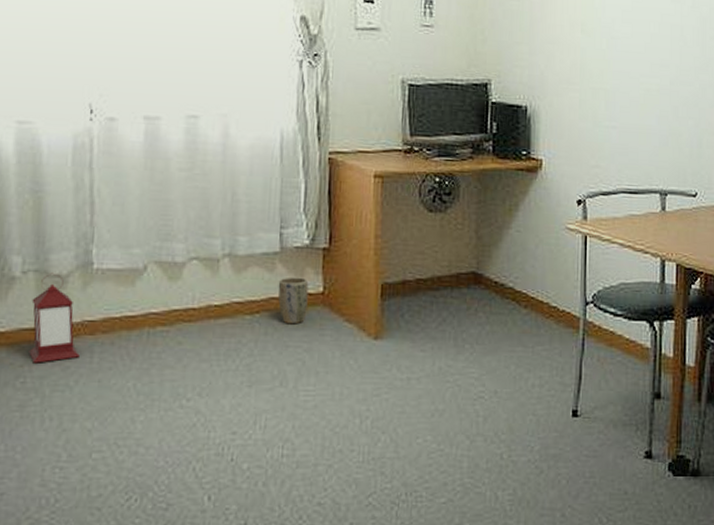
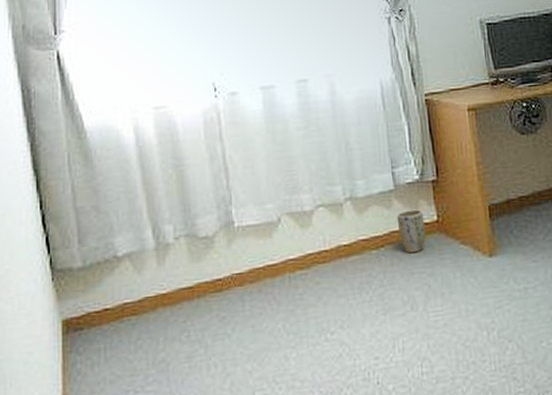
lantern: present [29,272,80,363] -> none [186,235,233,318]

